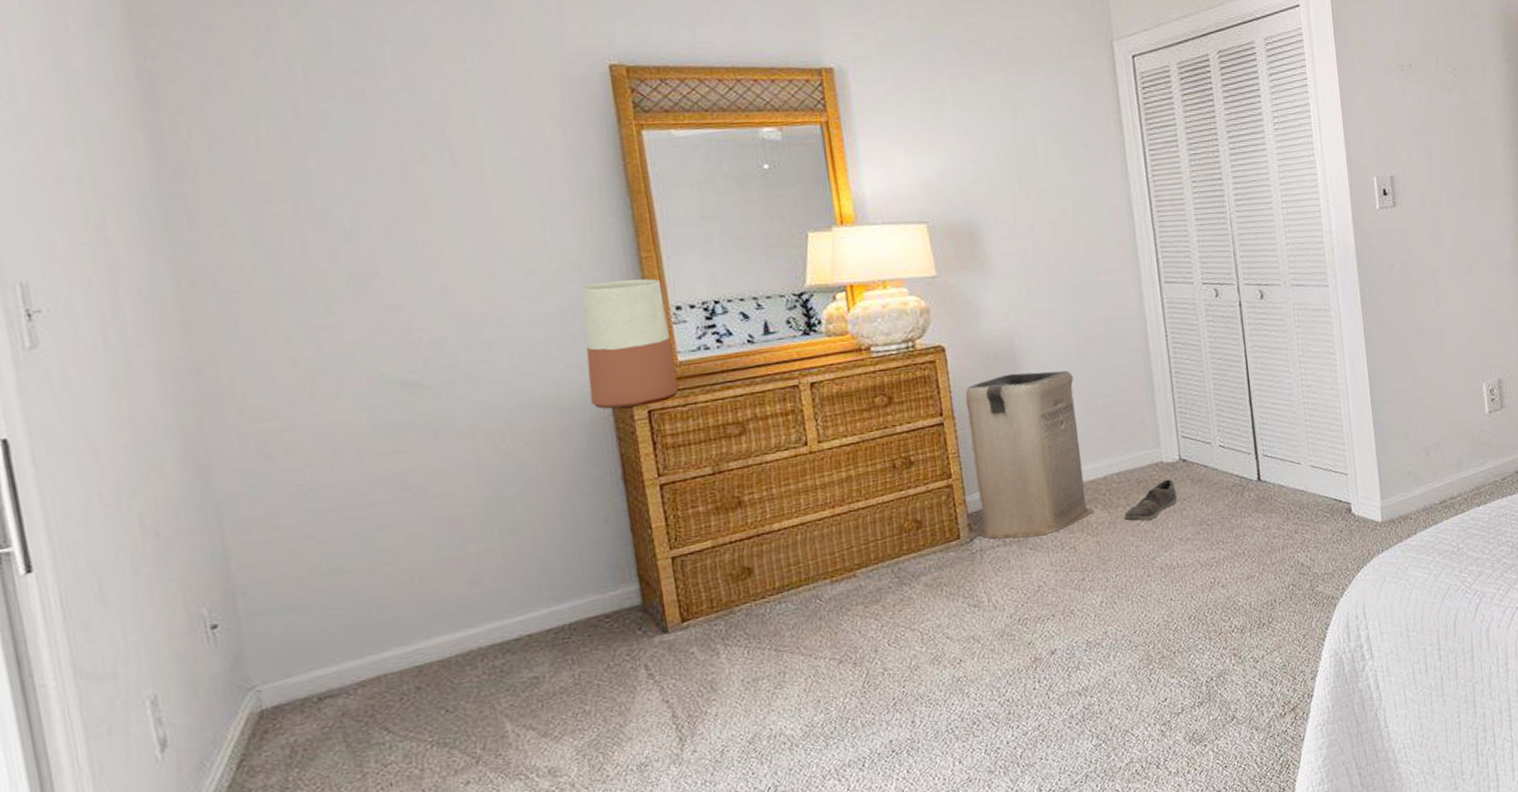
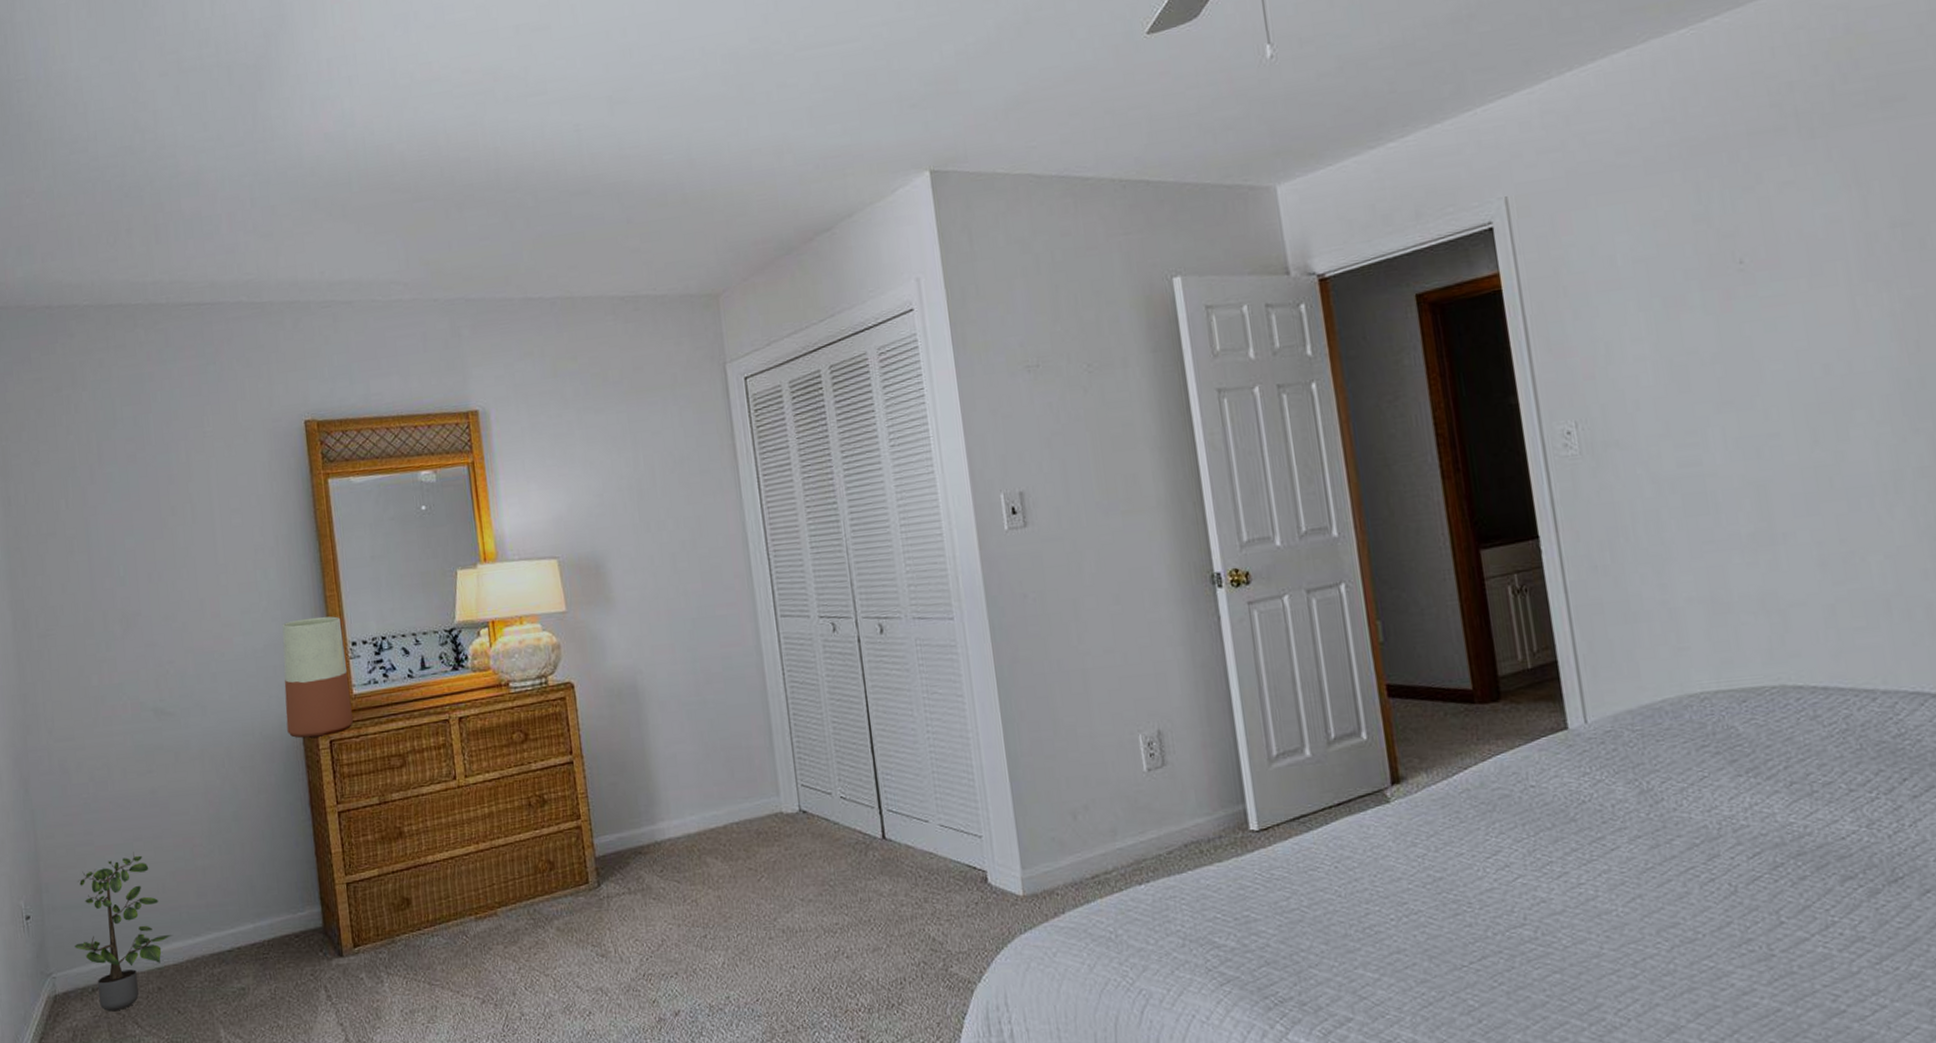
potted plant: none [289,542,436,721] -> present [74,852,173,1012]
laundry basket: present [964,370,1093,540] -> none [592,709,714,887]
shoe: present [1124,479,1178,522] -> none [744,832,799,877]

